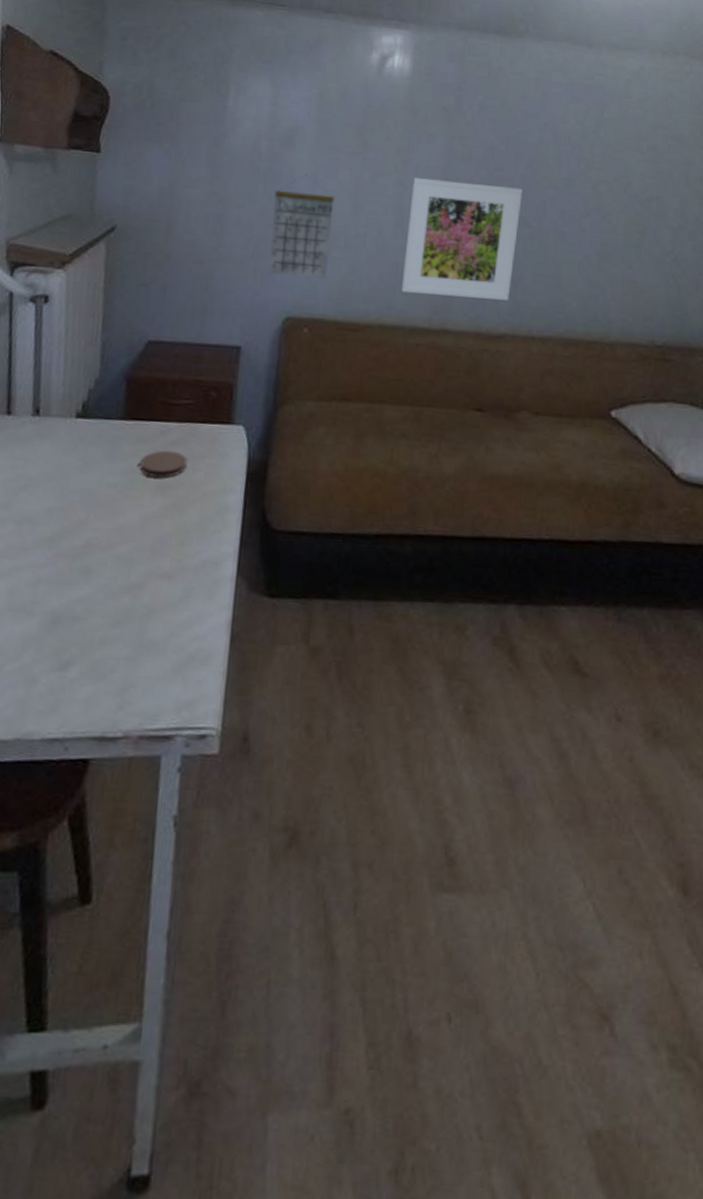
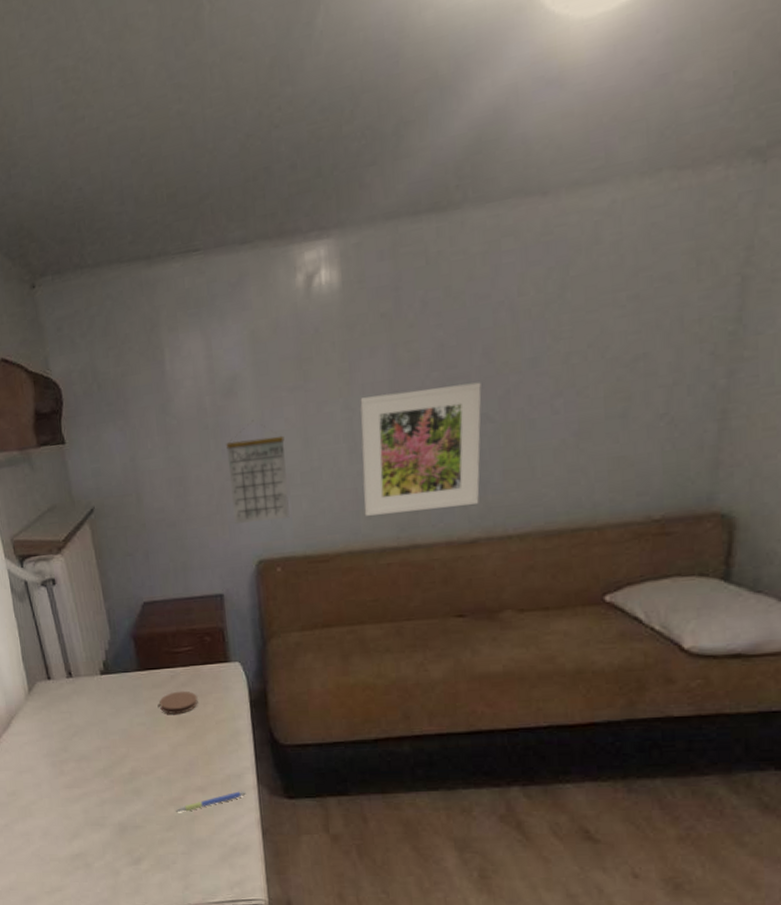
pen: none [129,582,221,604] -> present [175,791,246,812]

